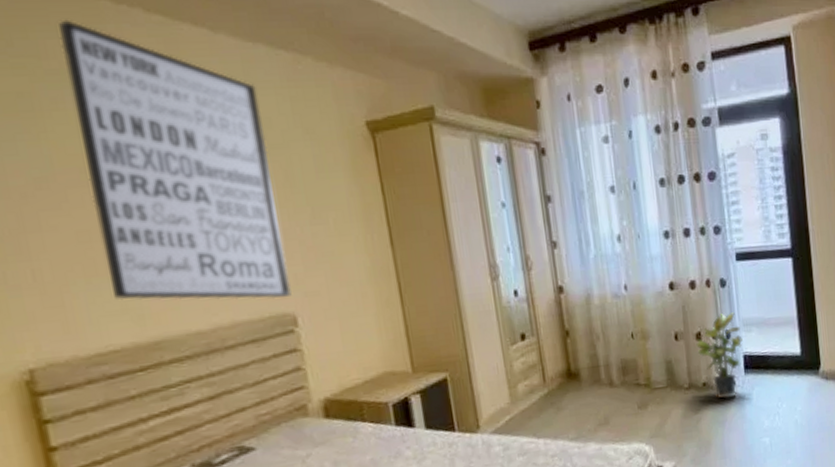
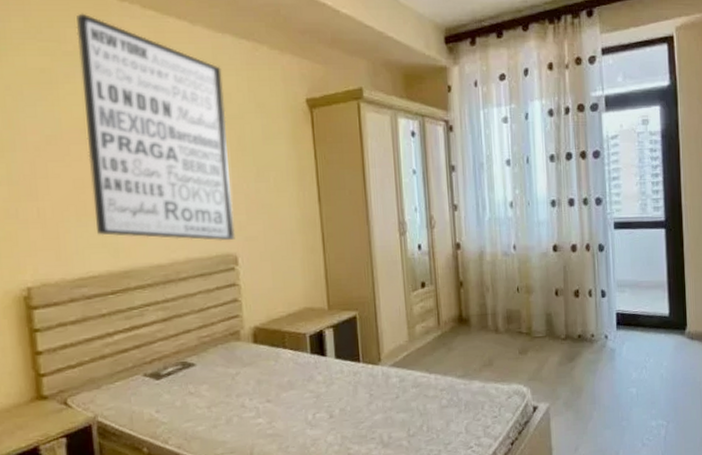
potted plant: present [696,312,743,399] -> none [574,274,616,350]

